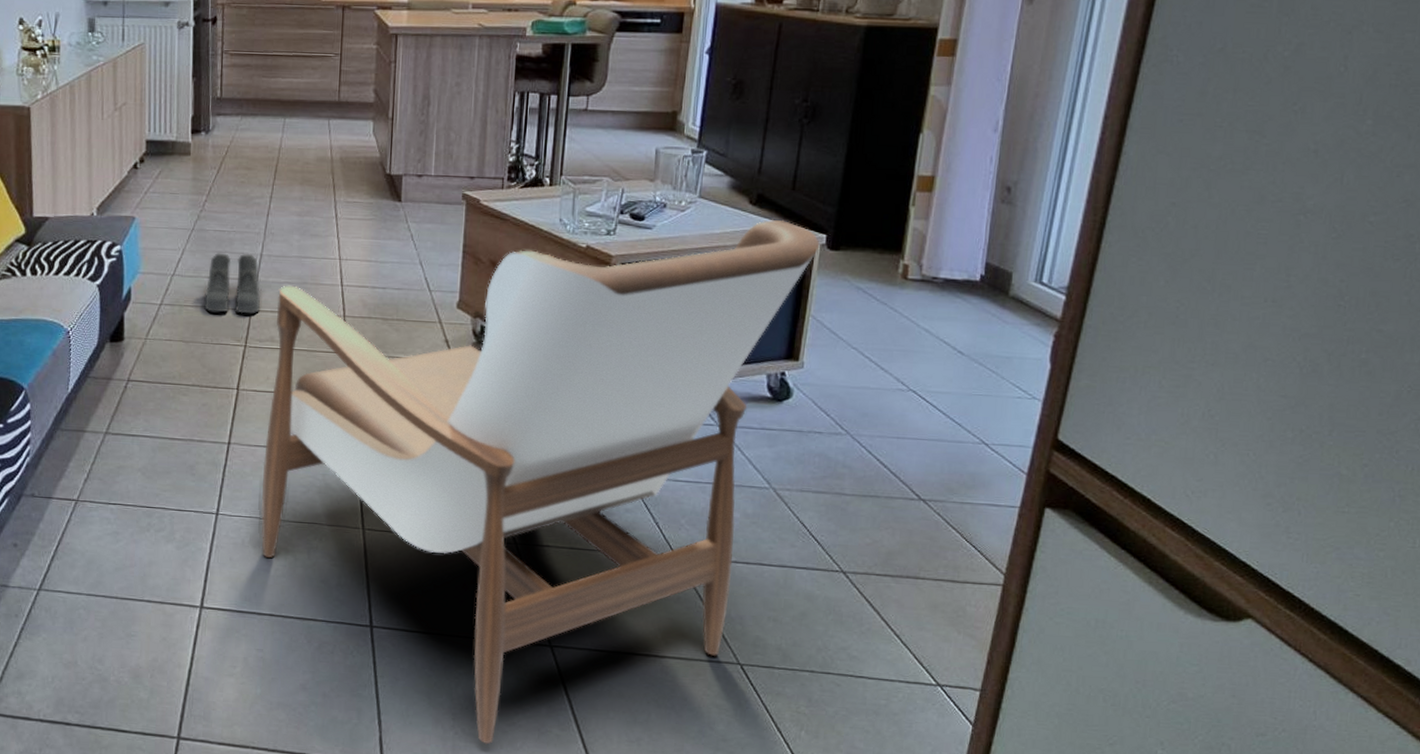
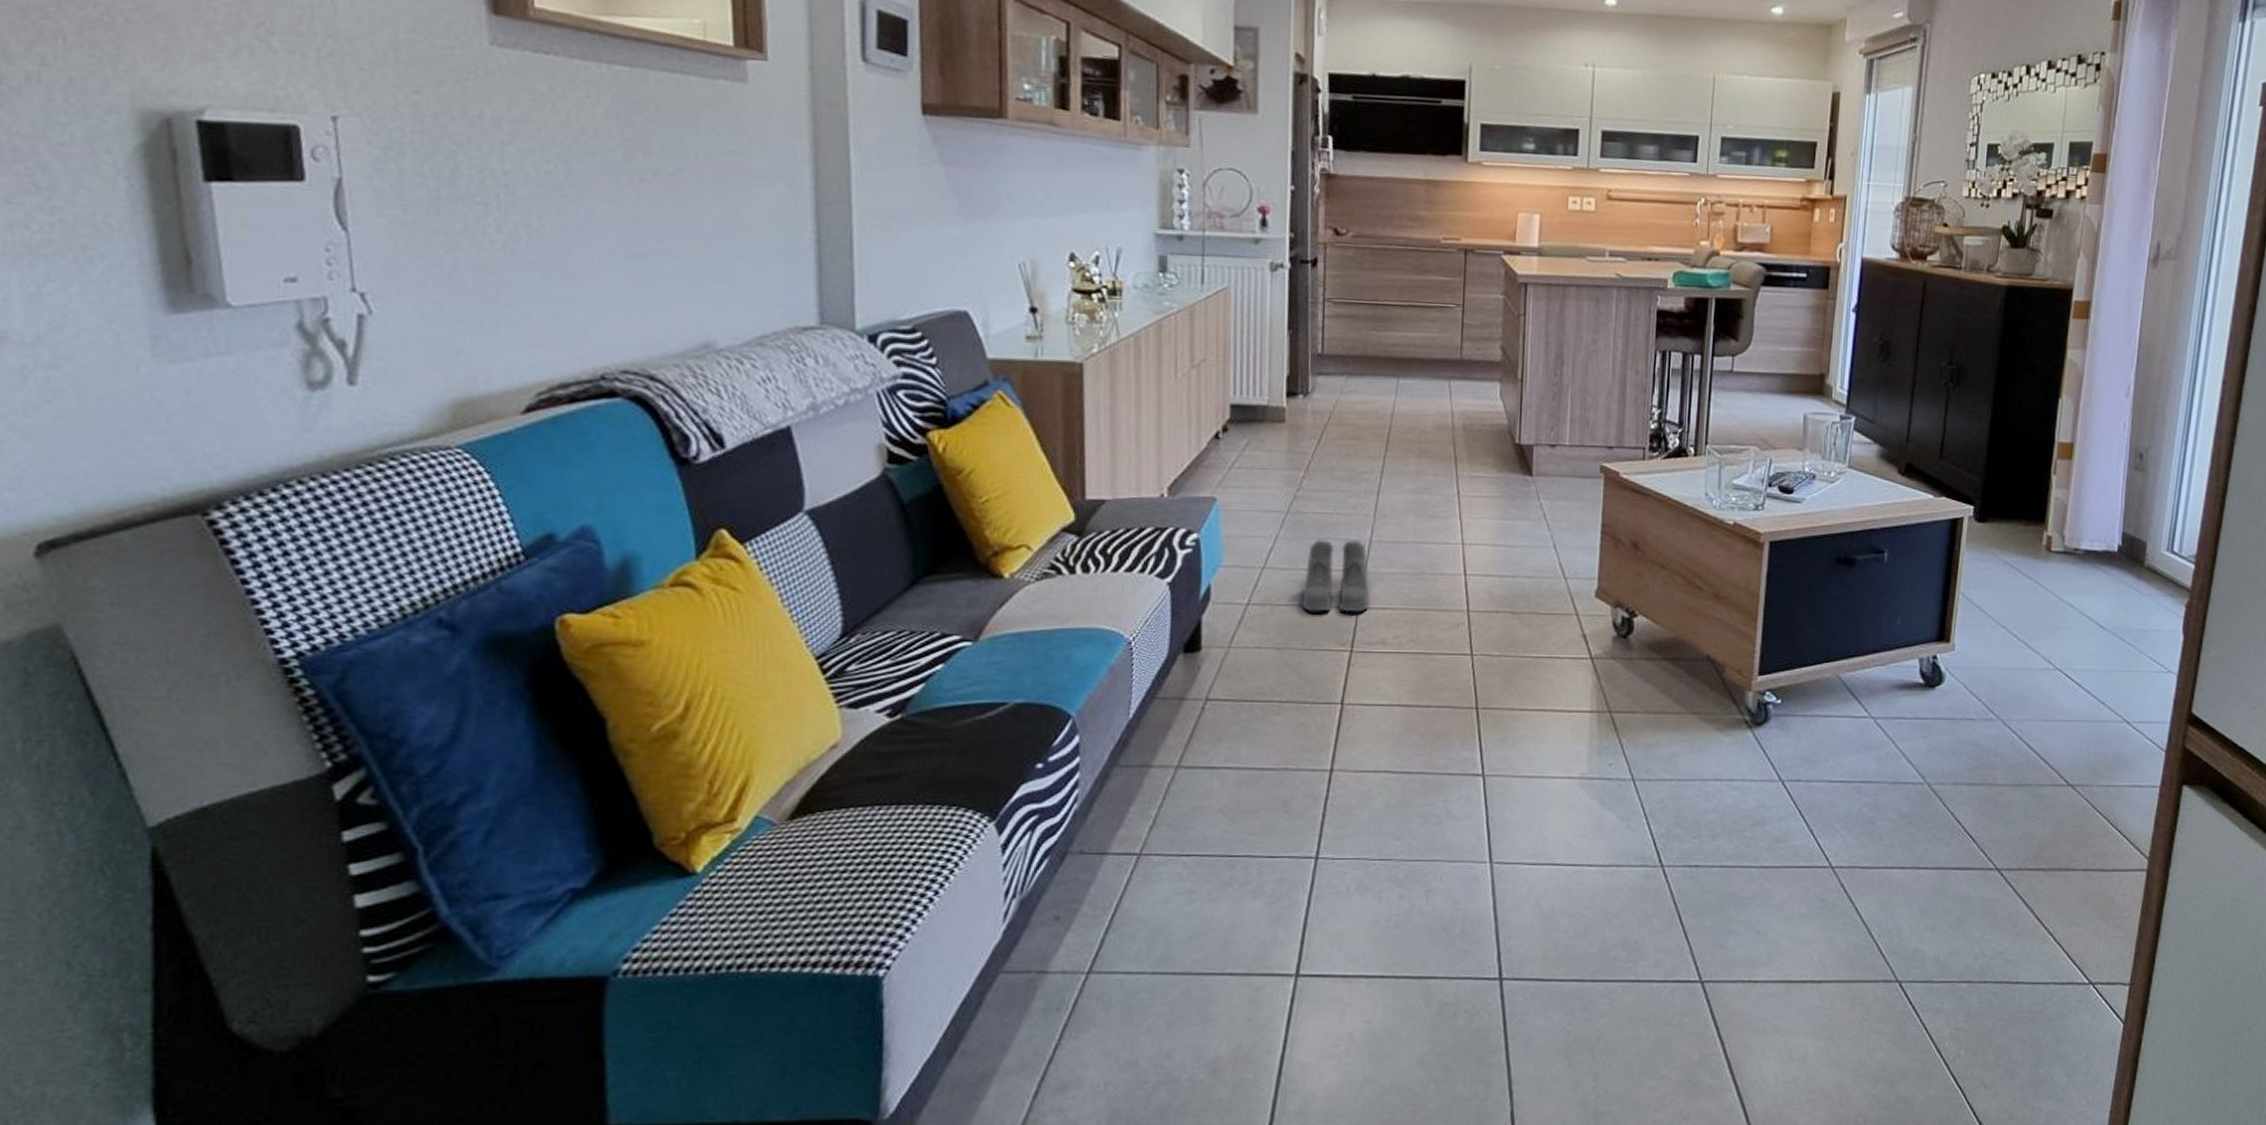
armchair: present [260,219,820,745] -> none [1369,490,1968,1106]

